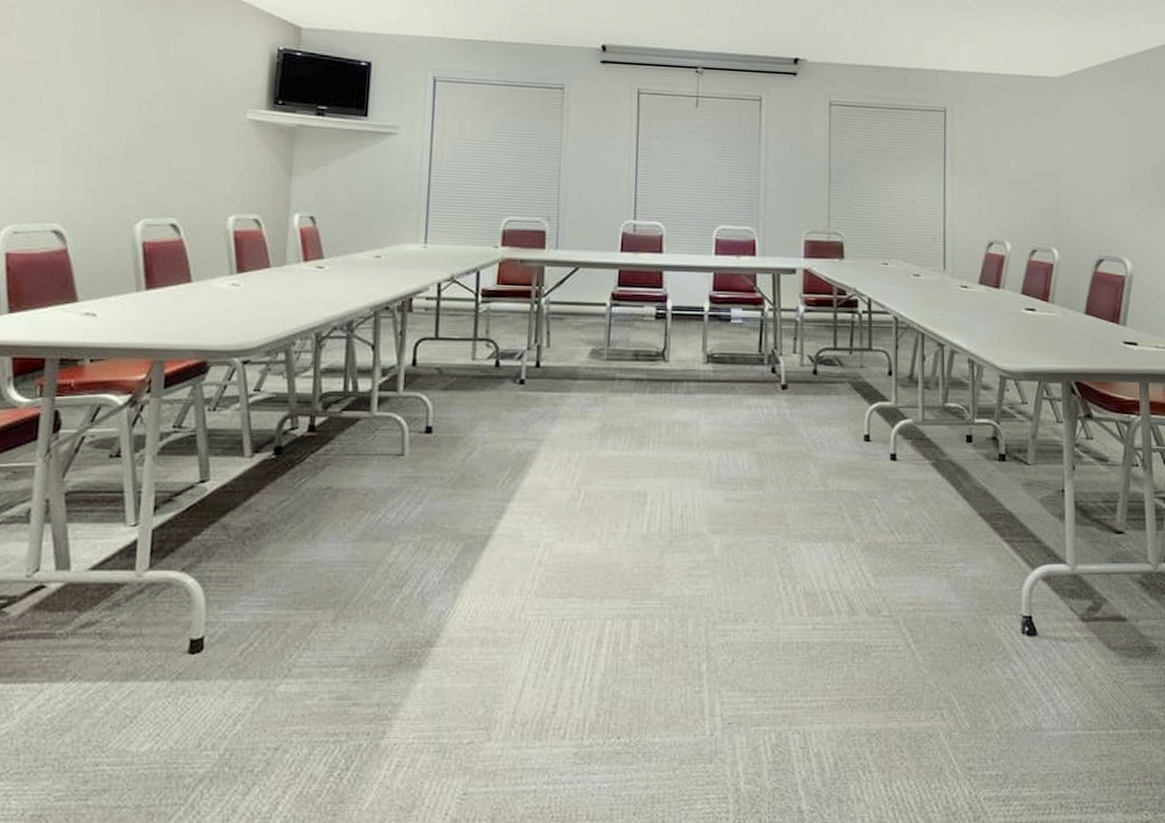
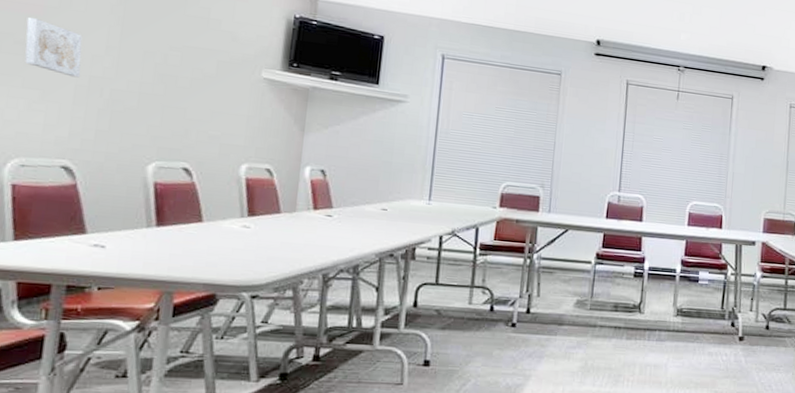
wall art: none [15,74,70,135] -> present [24,16,83,78]

